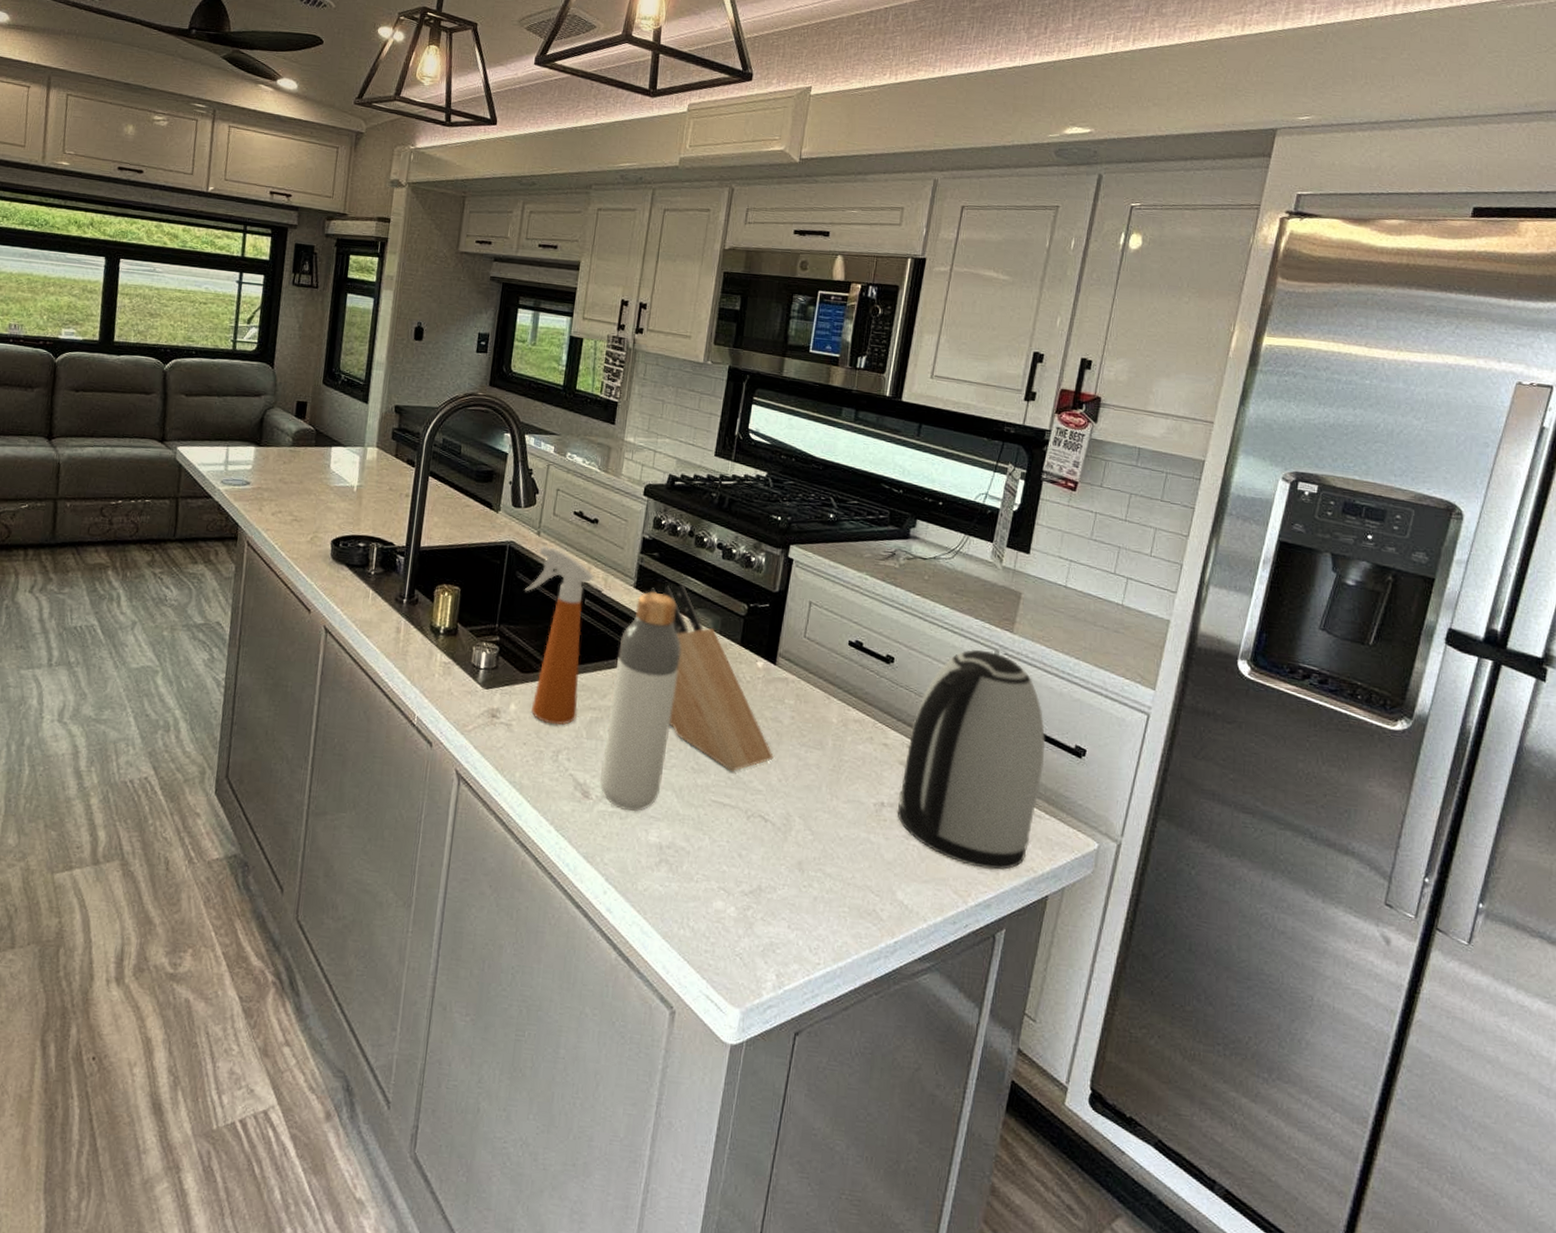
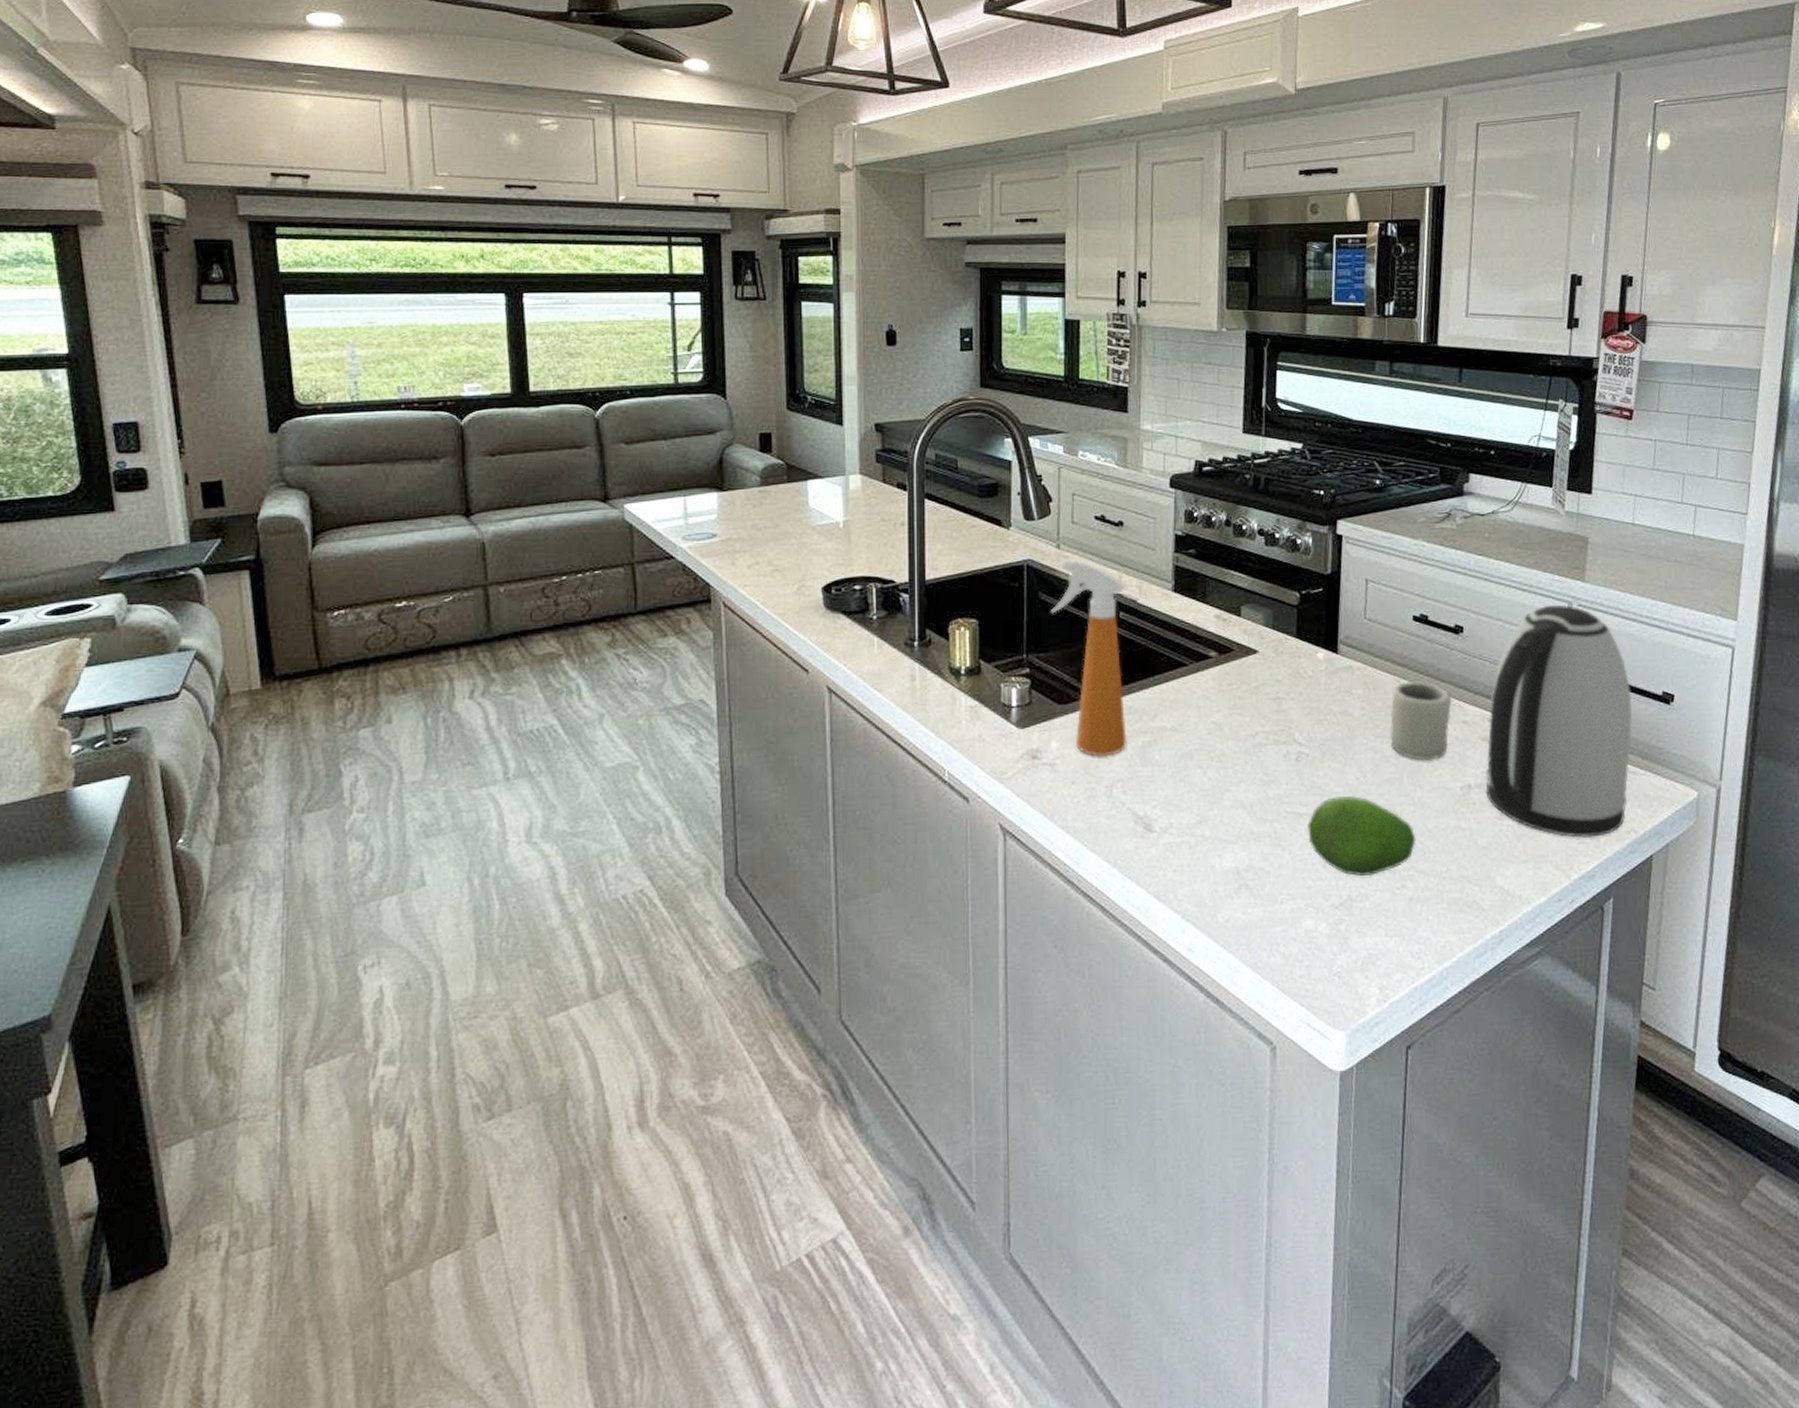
bottle: present [600,592,682,812] -> none [1161,594,1234,839]
knife block: present [649,583,774,773] -> none [1190,579,1348,778]
fruit: none [728,794,828,872] -> present [1307,796,1416,877]
cup: none [814,699,876,775] -> present [1389,681,1452,761]

